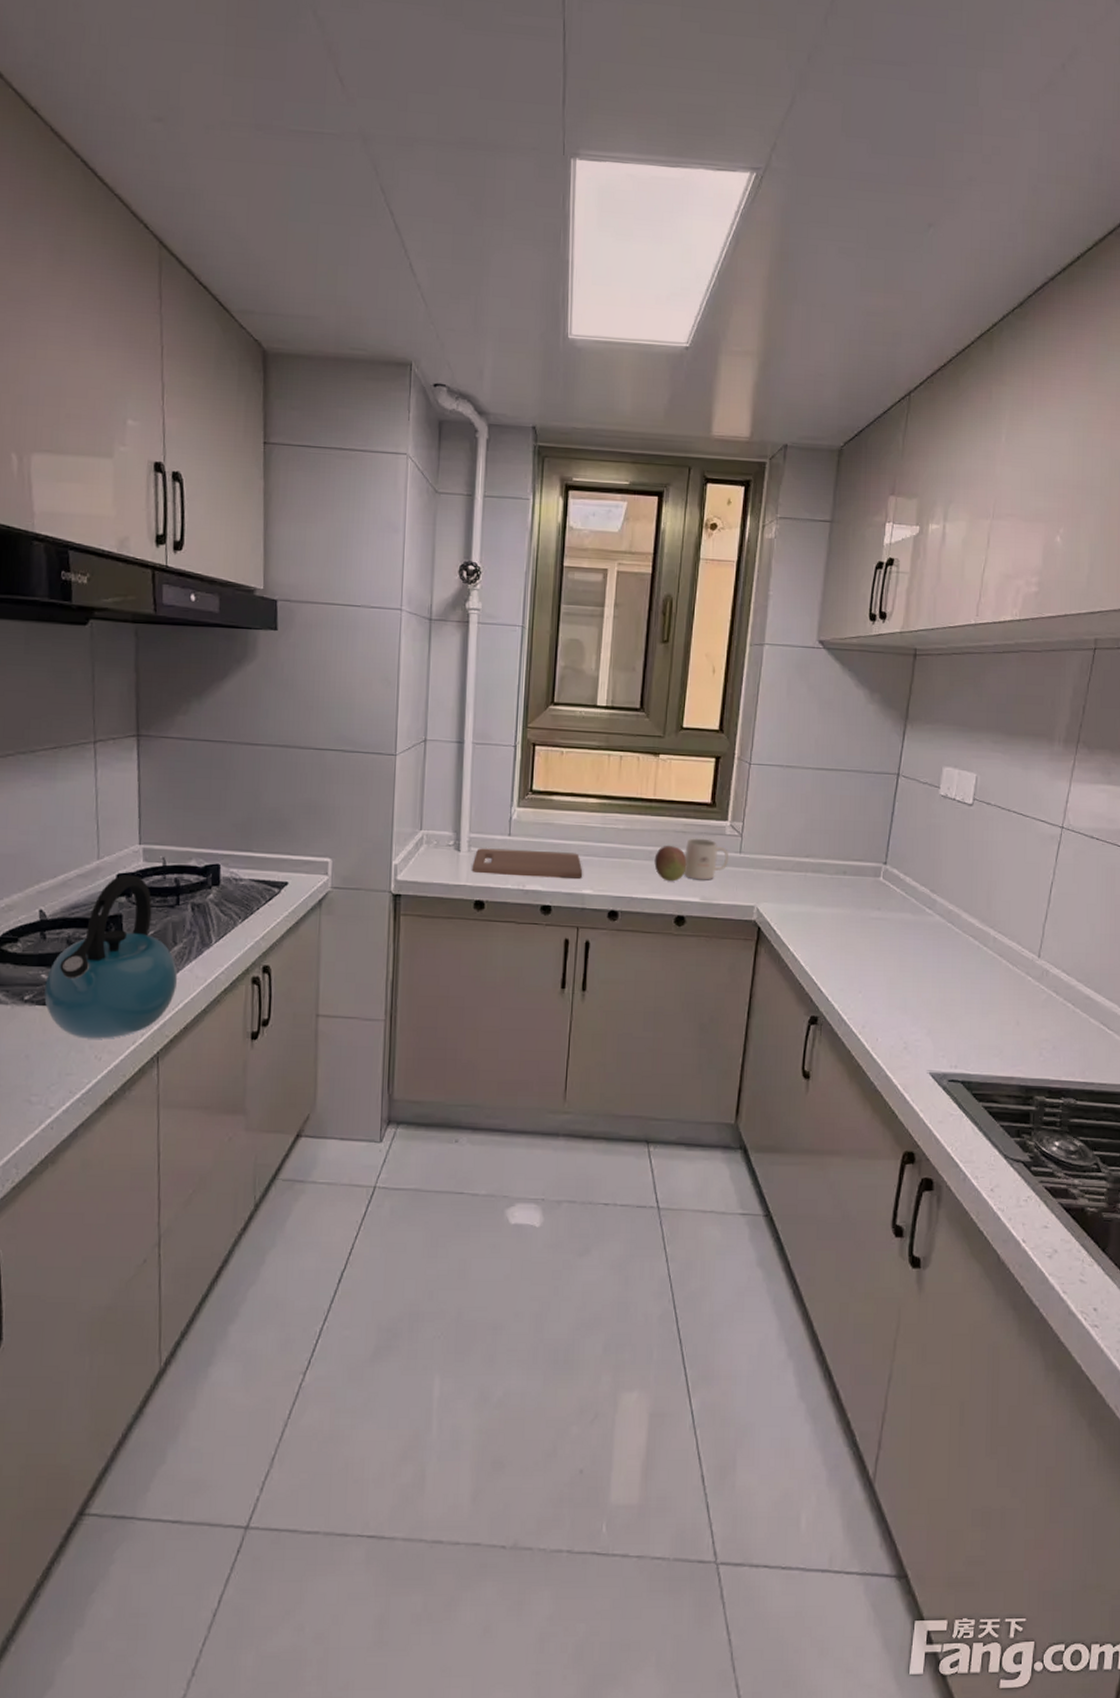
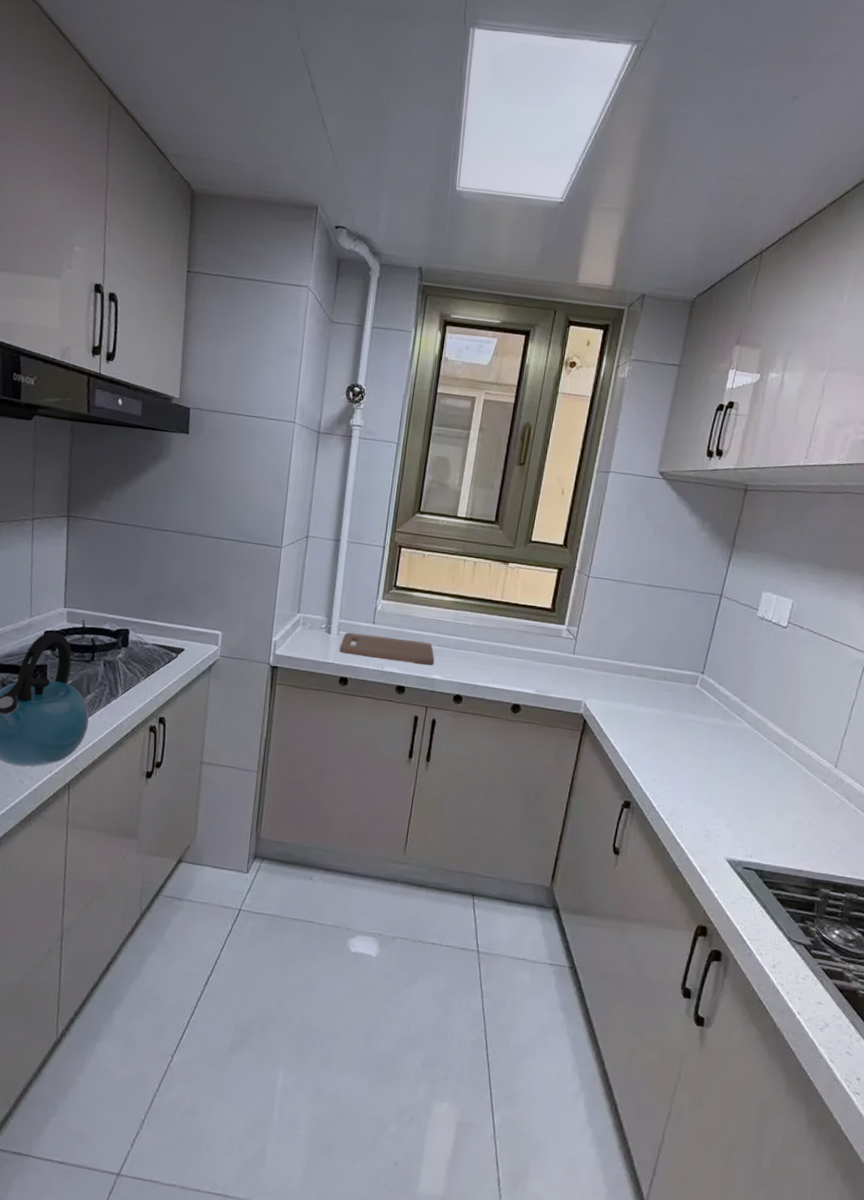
fruit: present [654,846,687,882] -> none [497,642,526,674]
mug: present [684,838,729,880] -> none [522,638,564,676]

